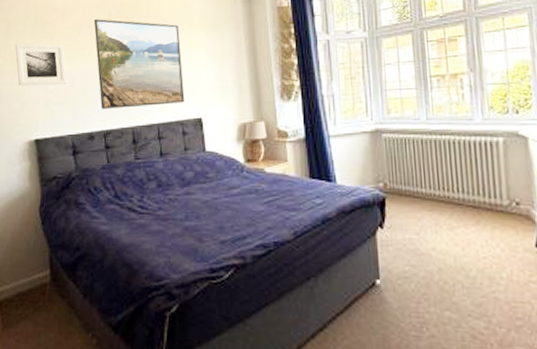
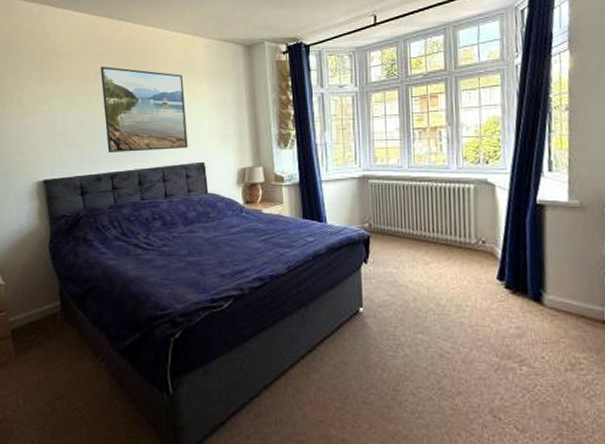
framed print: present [15,43,67,86] -> none [22,88,74,129]

